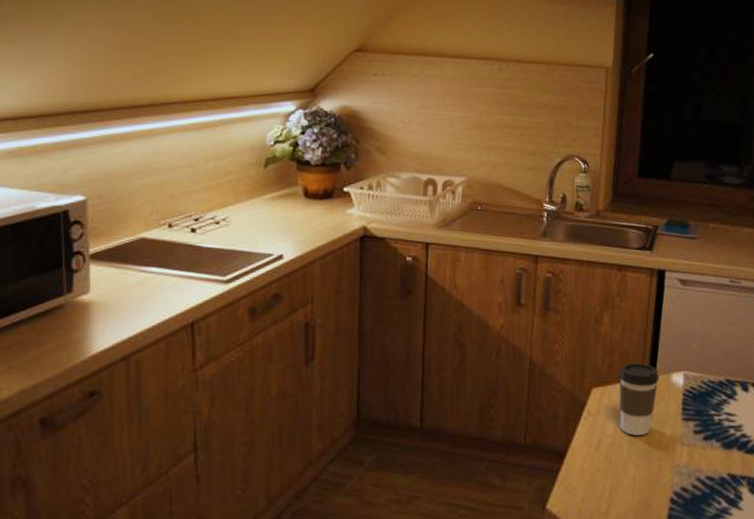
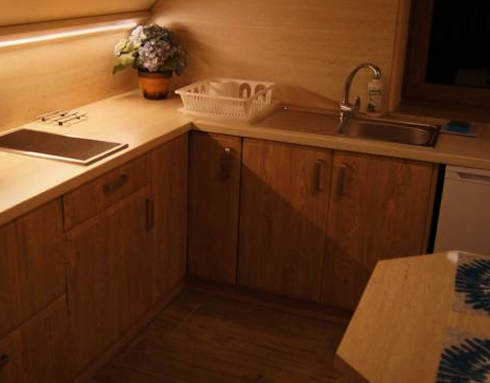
coffee cup: present [618,363,659,436] -> none [400,242,436,301]

